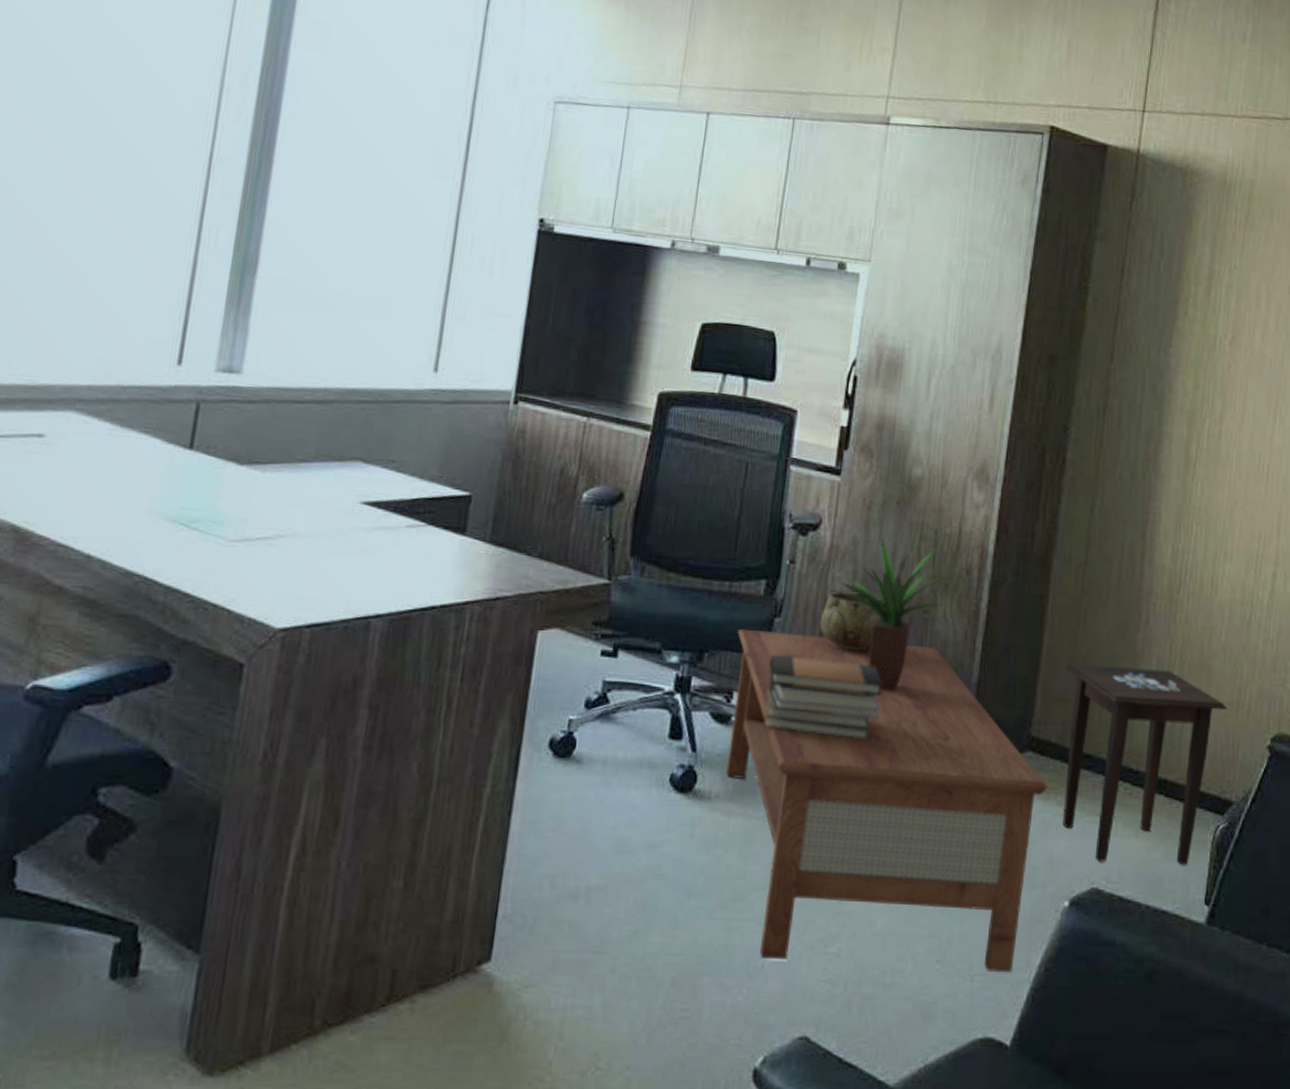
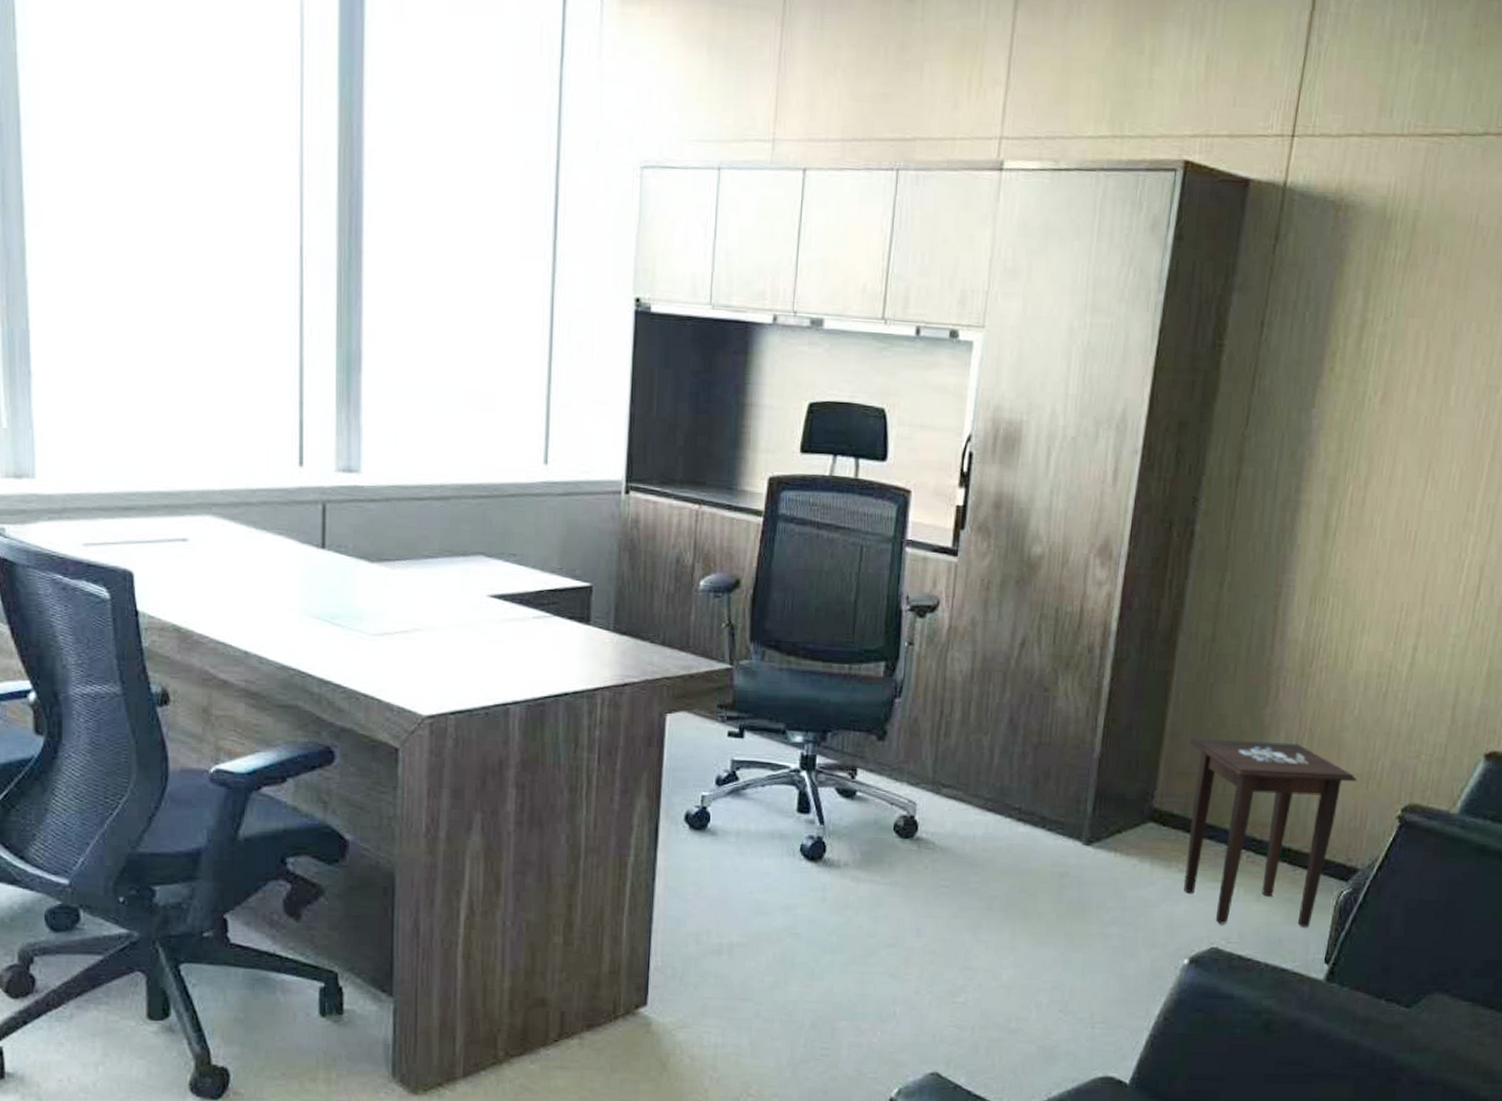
coffee table: present [726,628,1048,973] -> none [853,709,1170,1021]
book stack: present [763,654,883,740] -> none [888,733,1004,813]
decorative bowl: present [819,592,882,651] -> none [940,672,1002,729]
potted plant: present [830,537,945,691] -> none [949,617,1066,767]

